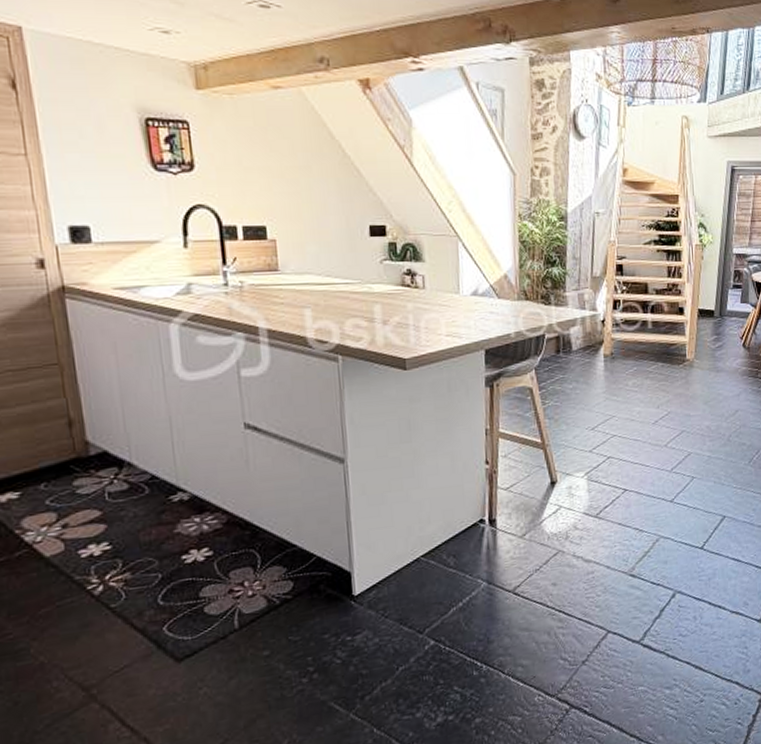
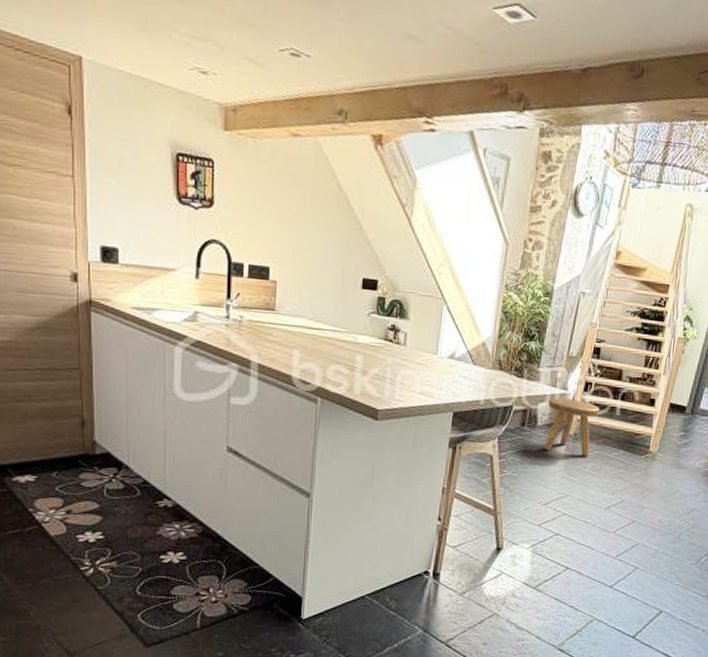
stool: none [580,319,632,375] -> present [544,397,599,457]

